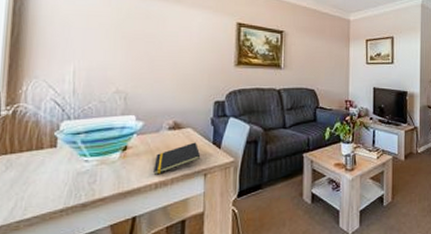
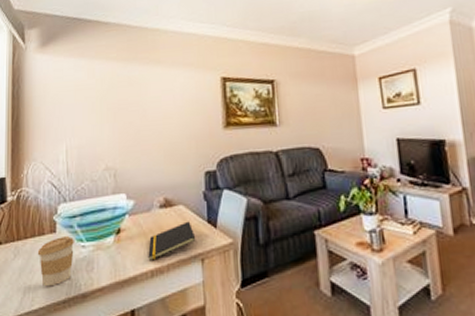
coffee cup: none [33,151,77,198] -> present [37,236,74,287]

